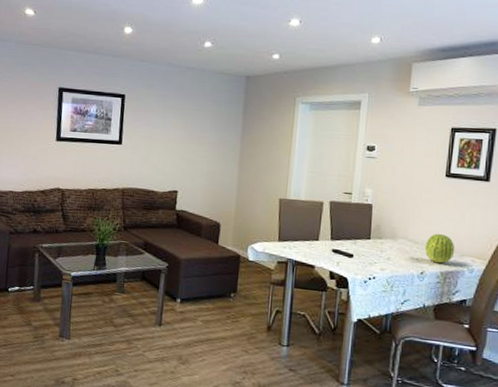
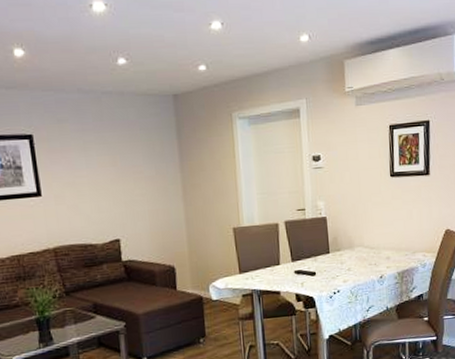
fruit: present [424,233,455,264] -> none [380,234,408,265]

